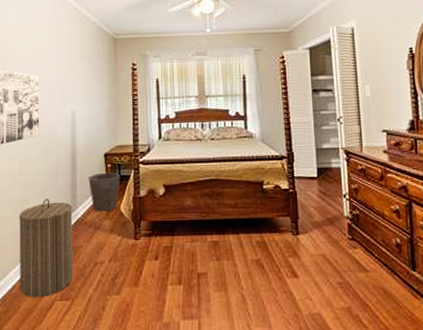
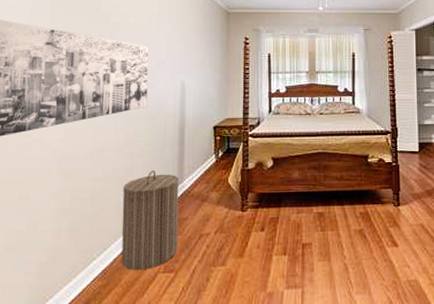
waste bin: present [88,172,121,212] -> none [196,145,229,184]

